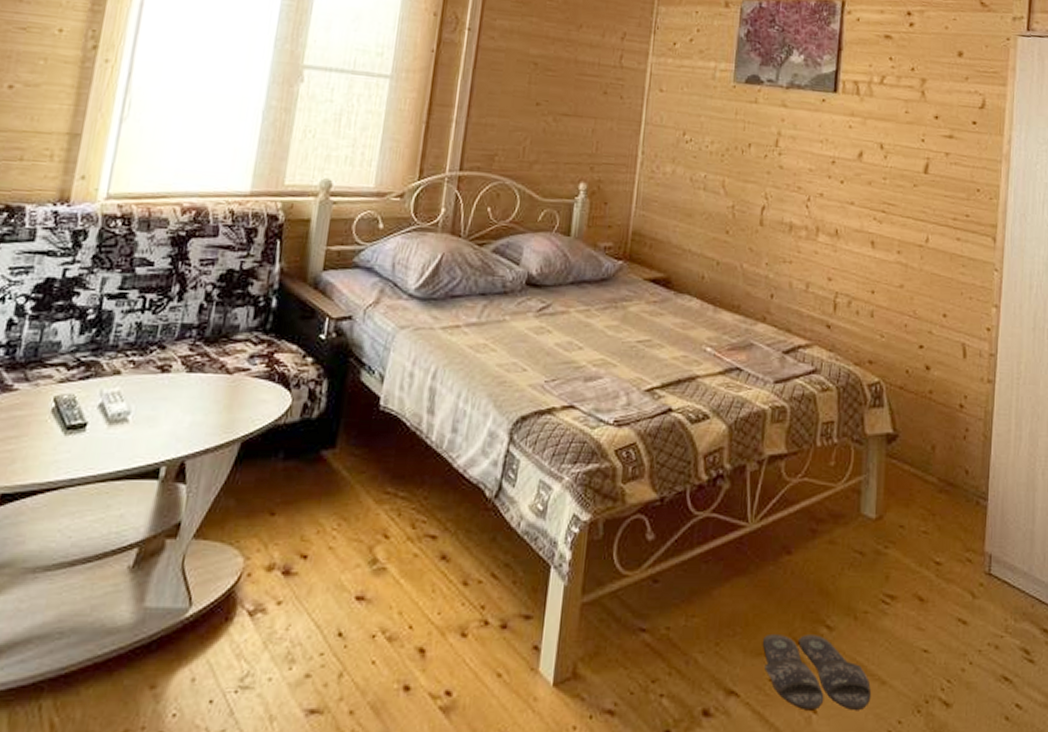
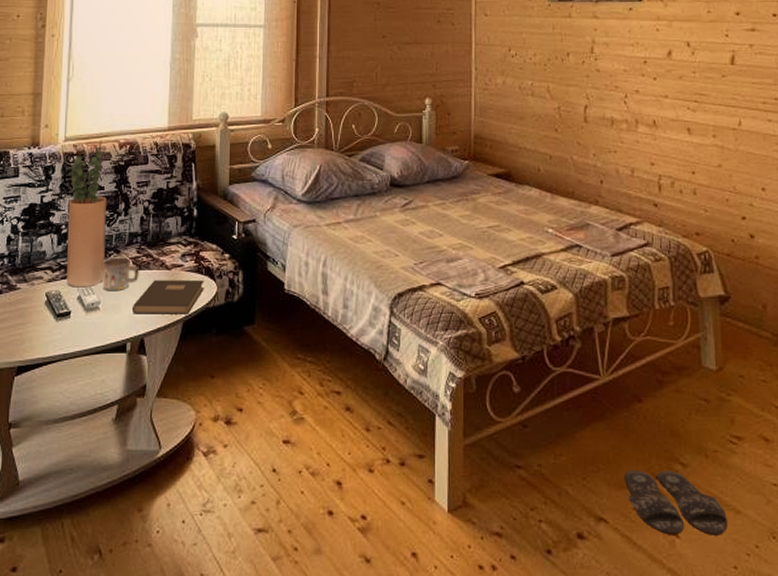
vase: none [86,201,161,392] -> present [66,140,107,288]
mug: none [136,354,189,398] -> present [102,257,139,290]
book: none [172,386,276,432] -> present [131,279,204,314]

